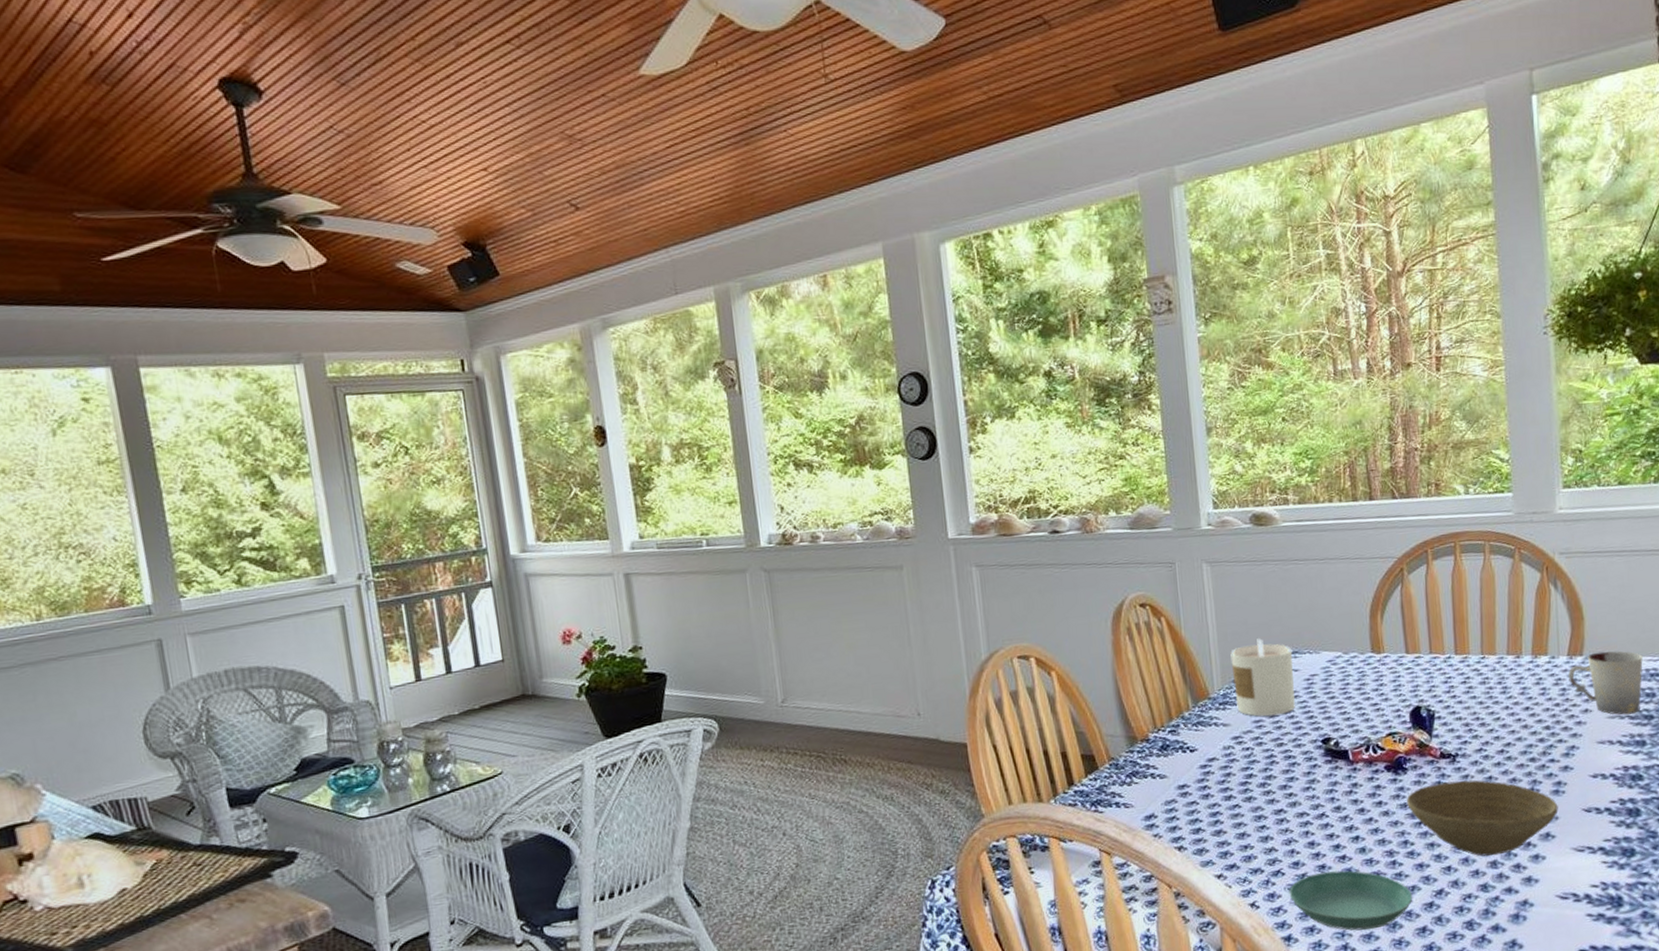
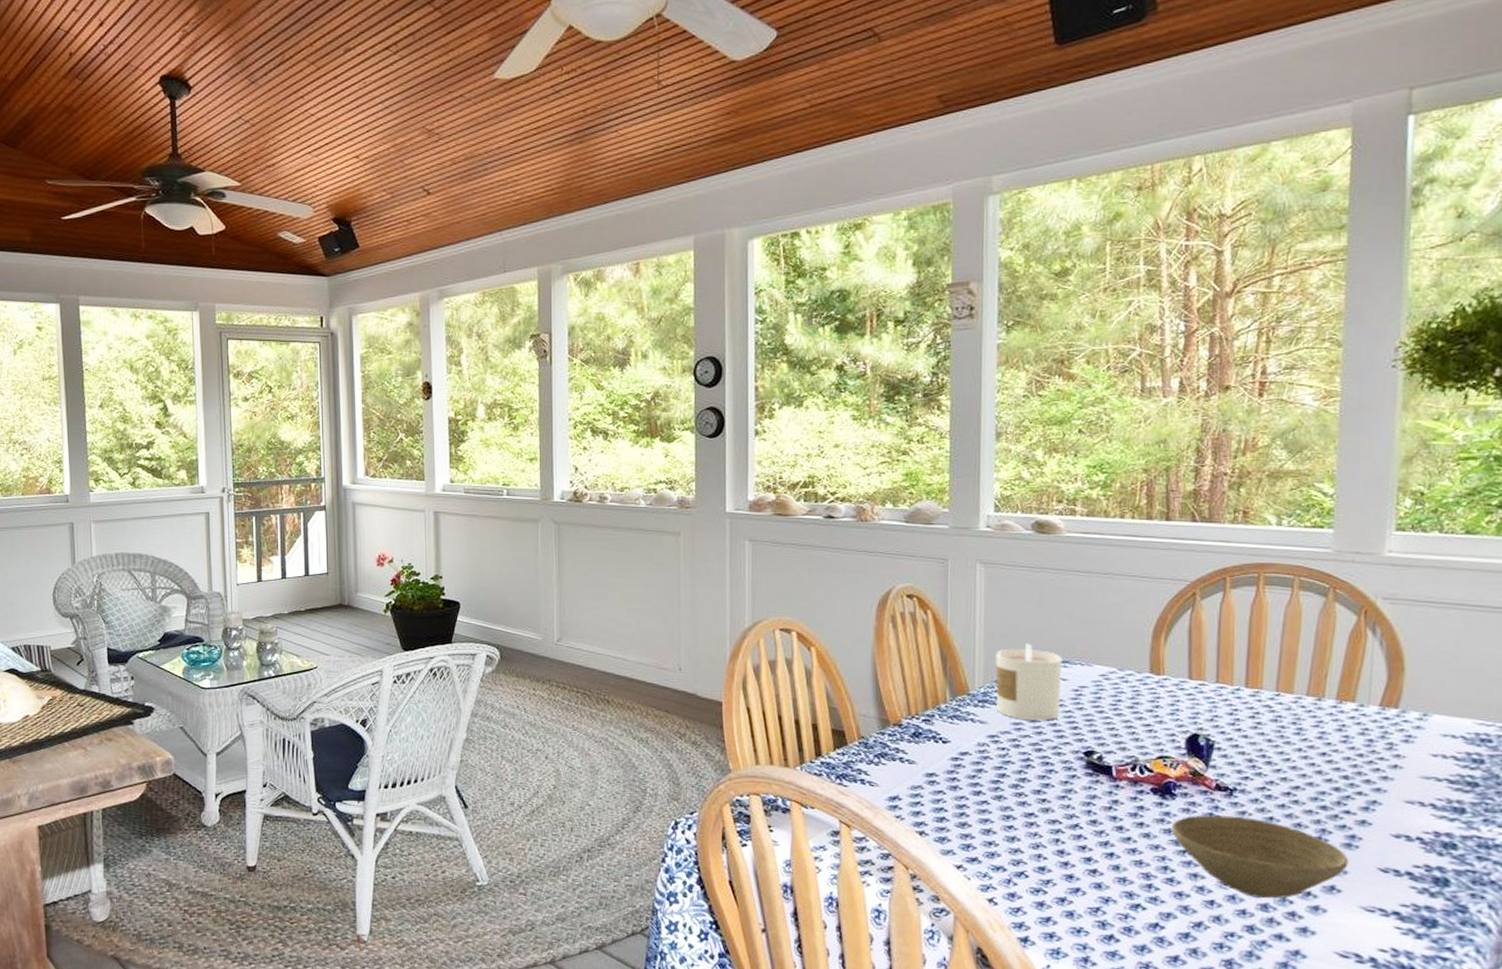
saucer: present [1289,870,1413,931] -> none [1031,882,1167,948]
cup: present [1568,651,1643,715] -> none [1378,707,1473,778]

